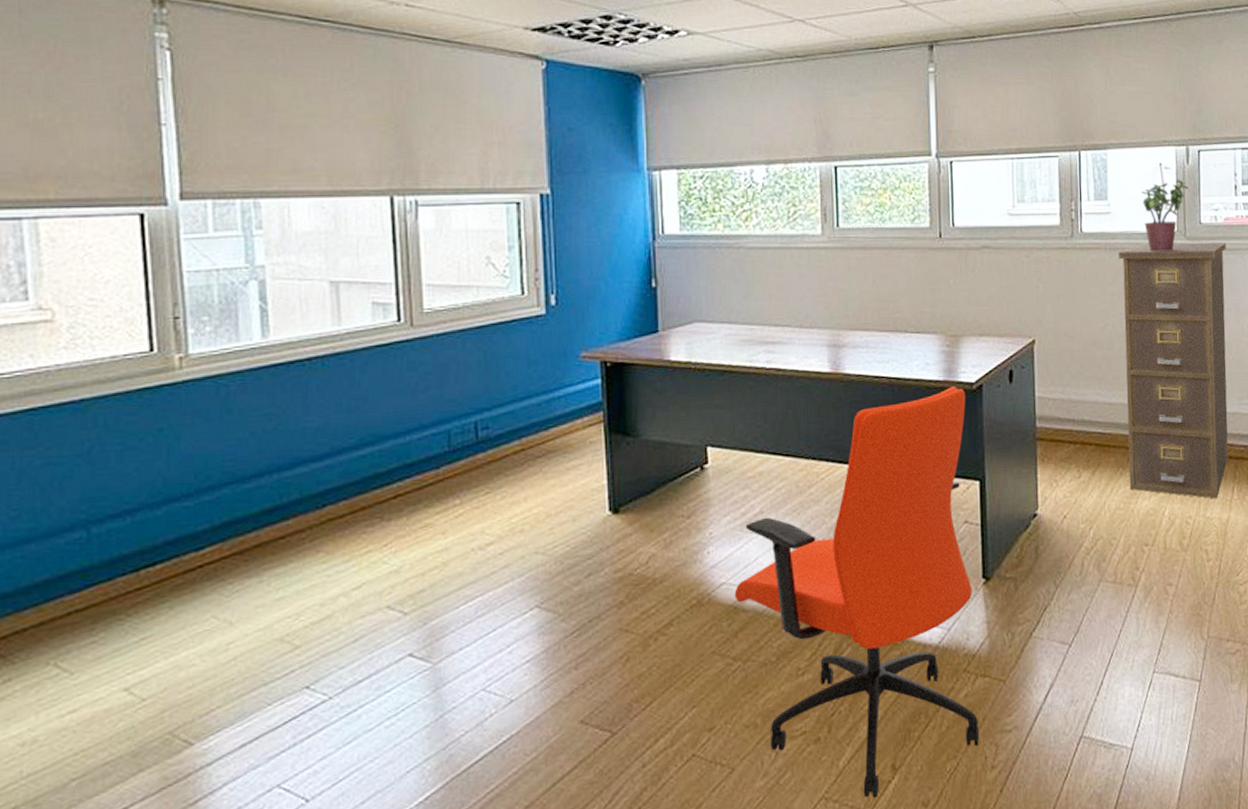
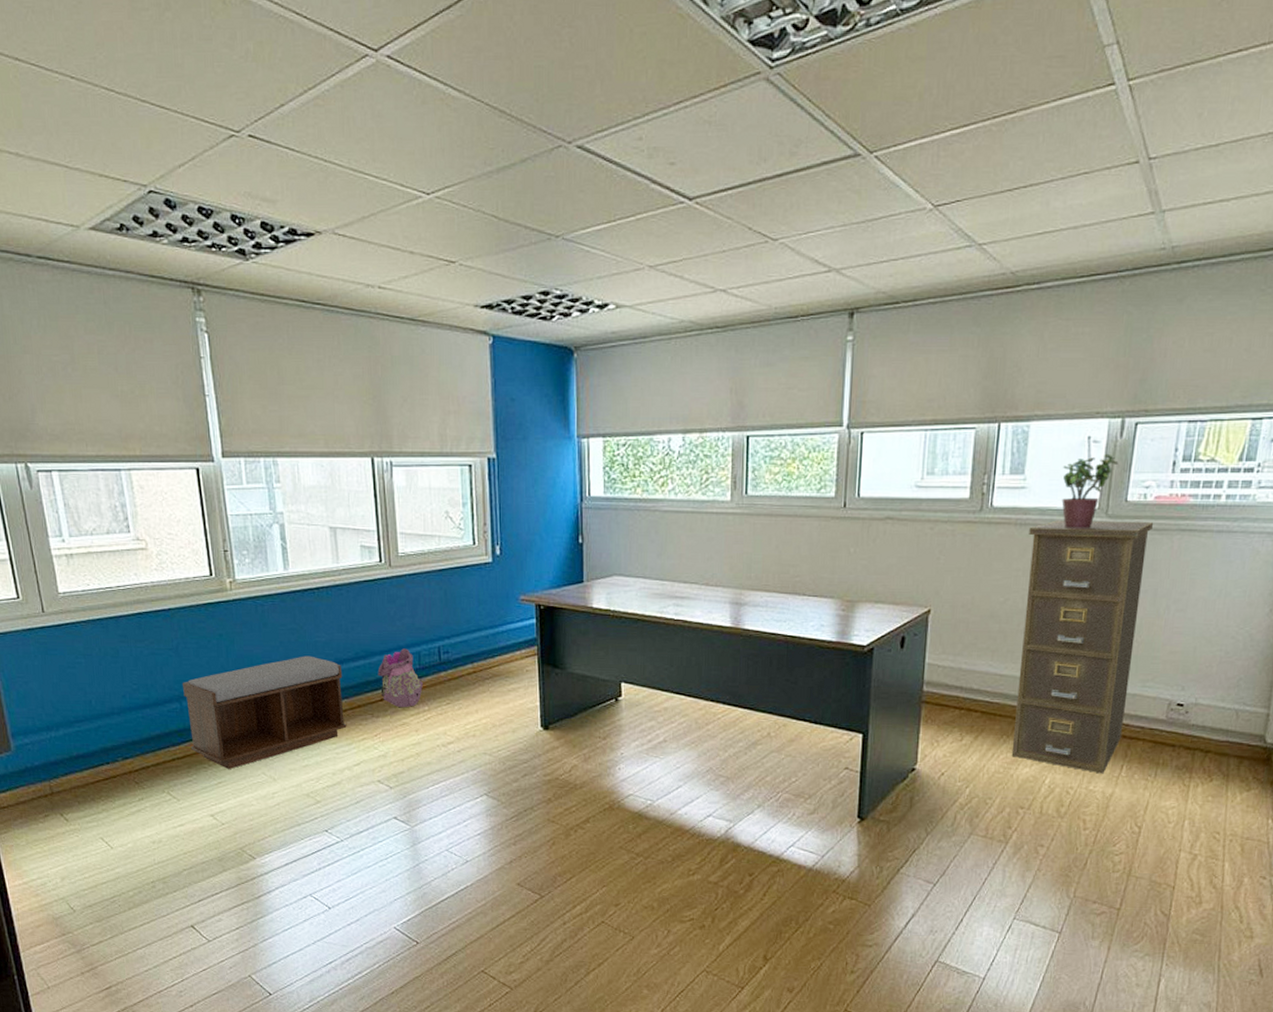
bench: none [92,447,344,617] -> present [182,656,347,769]
backpack: none [391,427,453,505] -> present [377,648,423,708]
office chair: present [734,386,980,799] -> none [639,648,857,979]

